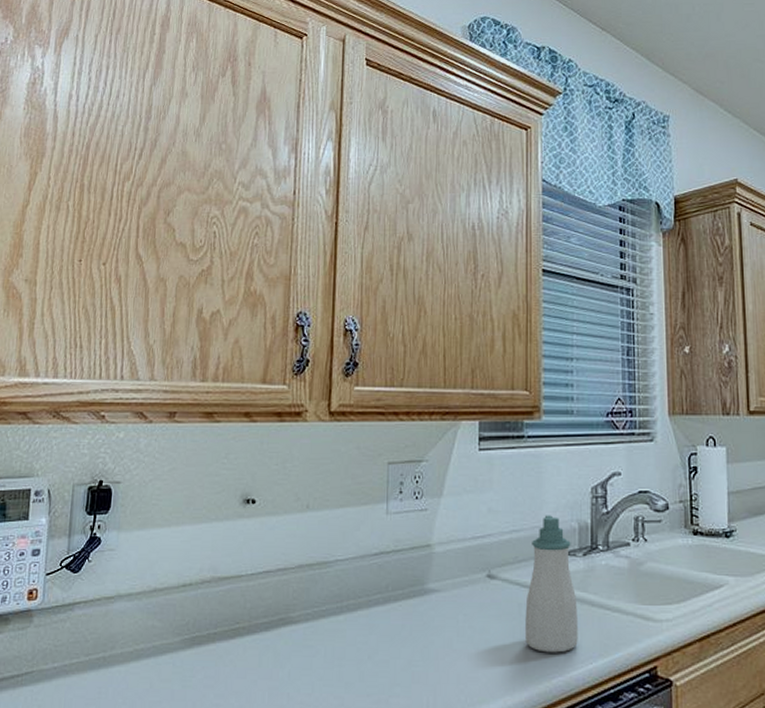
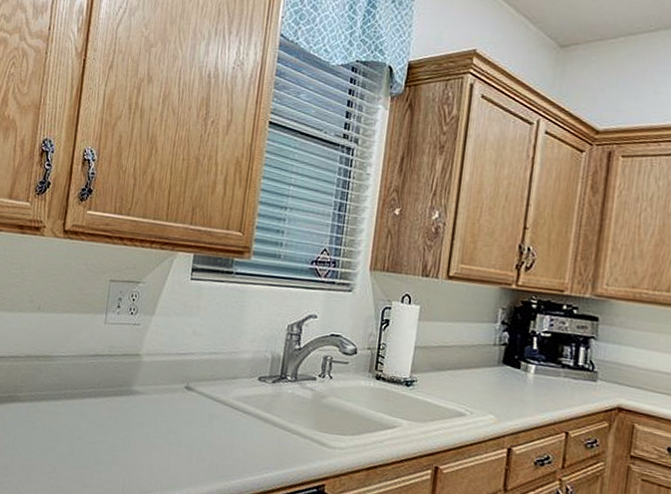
soap bottle: present [525,515,578,653] -> none [212,343,263,460]

